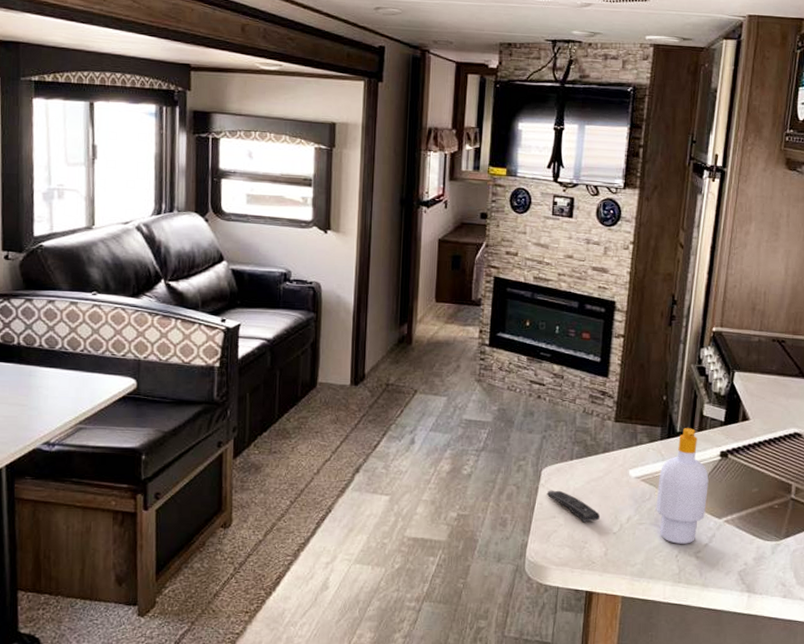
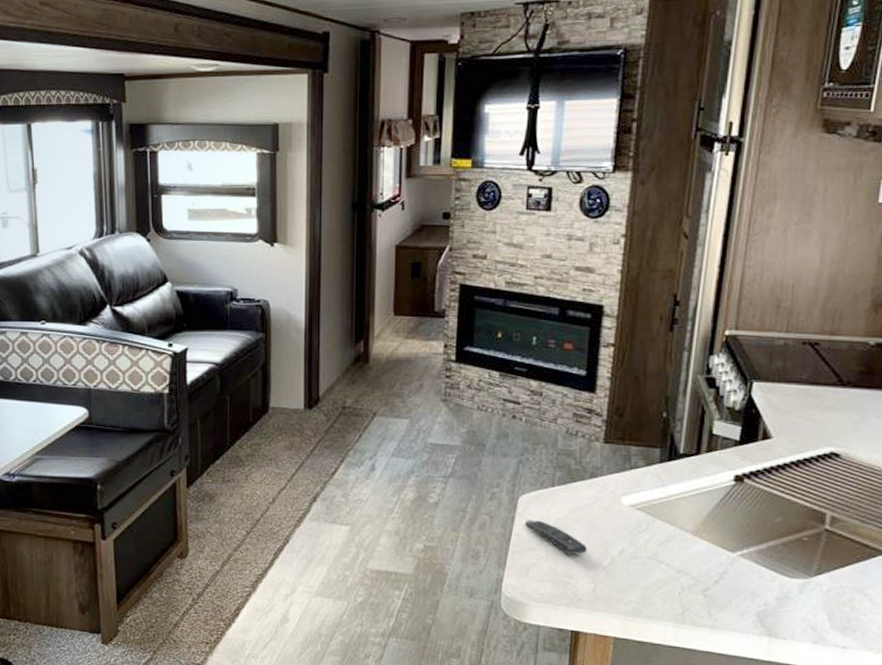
soap bottle: present [656,428,709,544] -> none [654,449,720,581]

